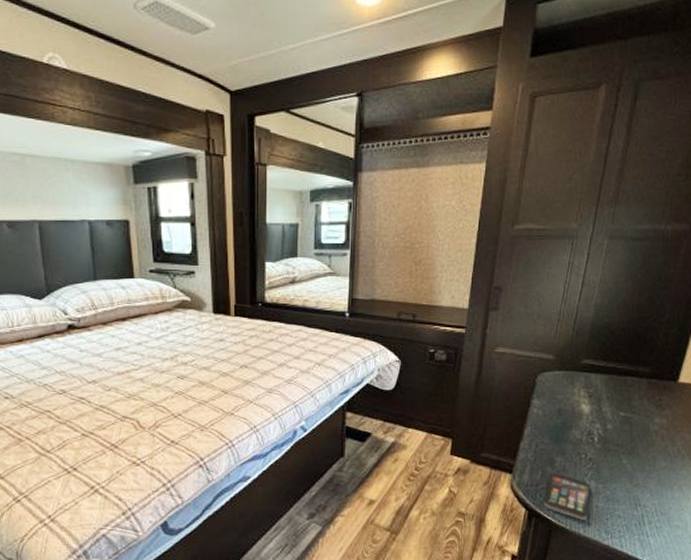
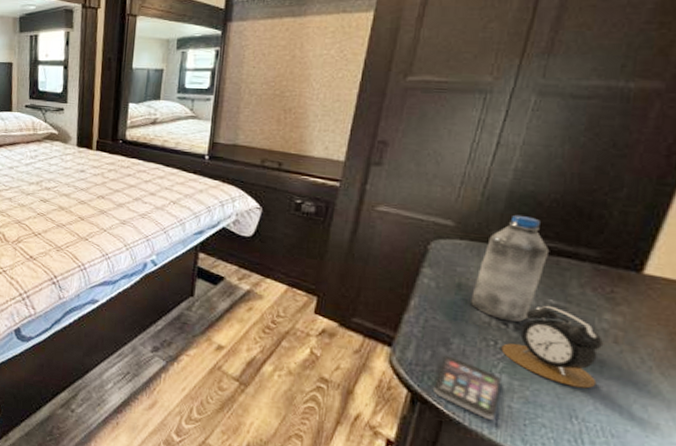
water bottle: none [568,344,620,436] -> present [471,214,550,323]
alarm clock: none [590,417,656,481] -> present [501,305,604,389]

